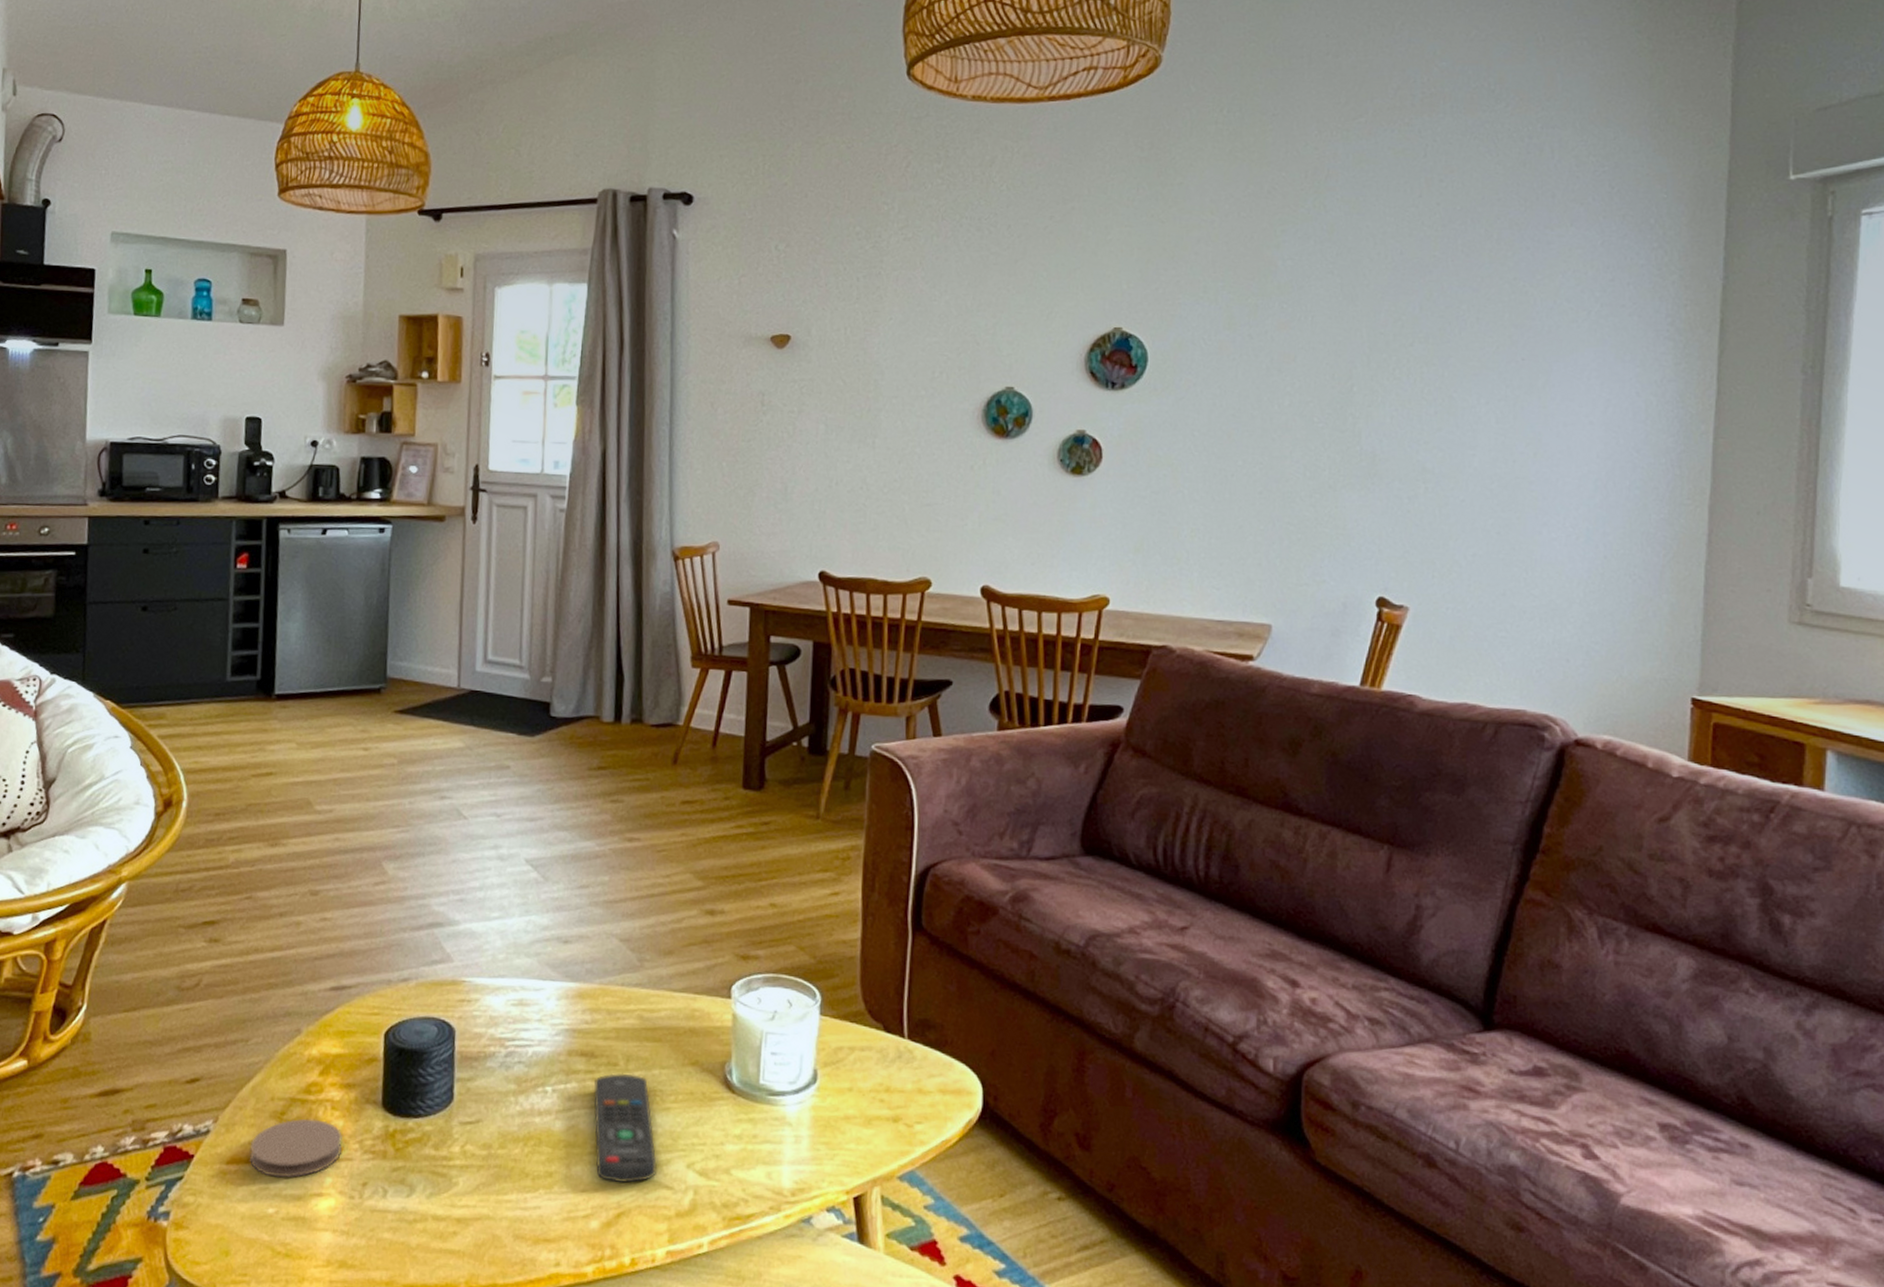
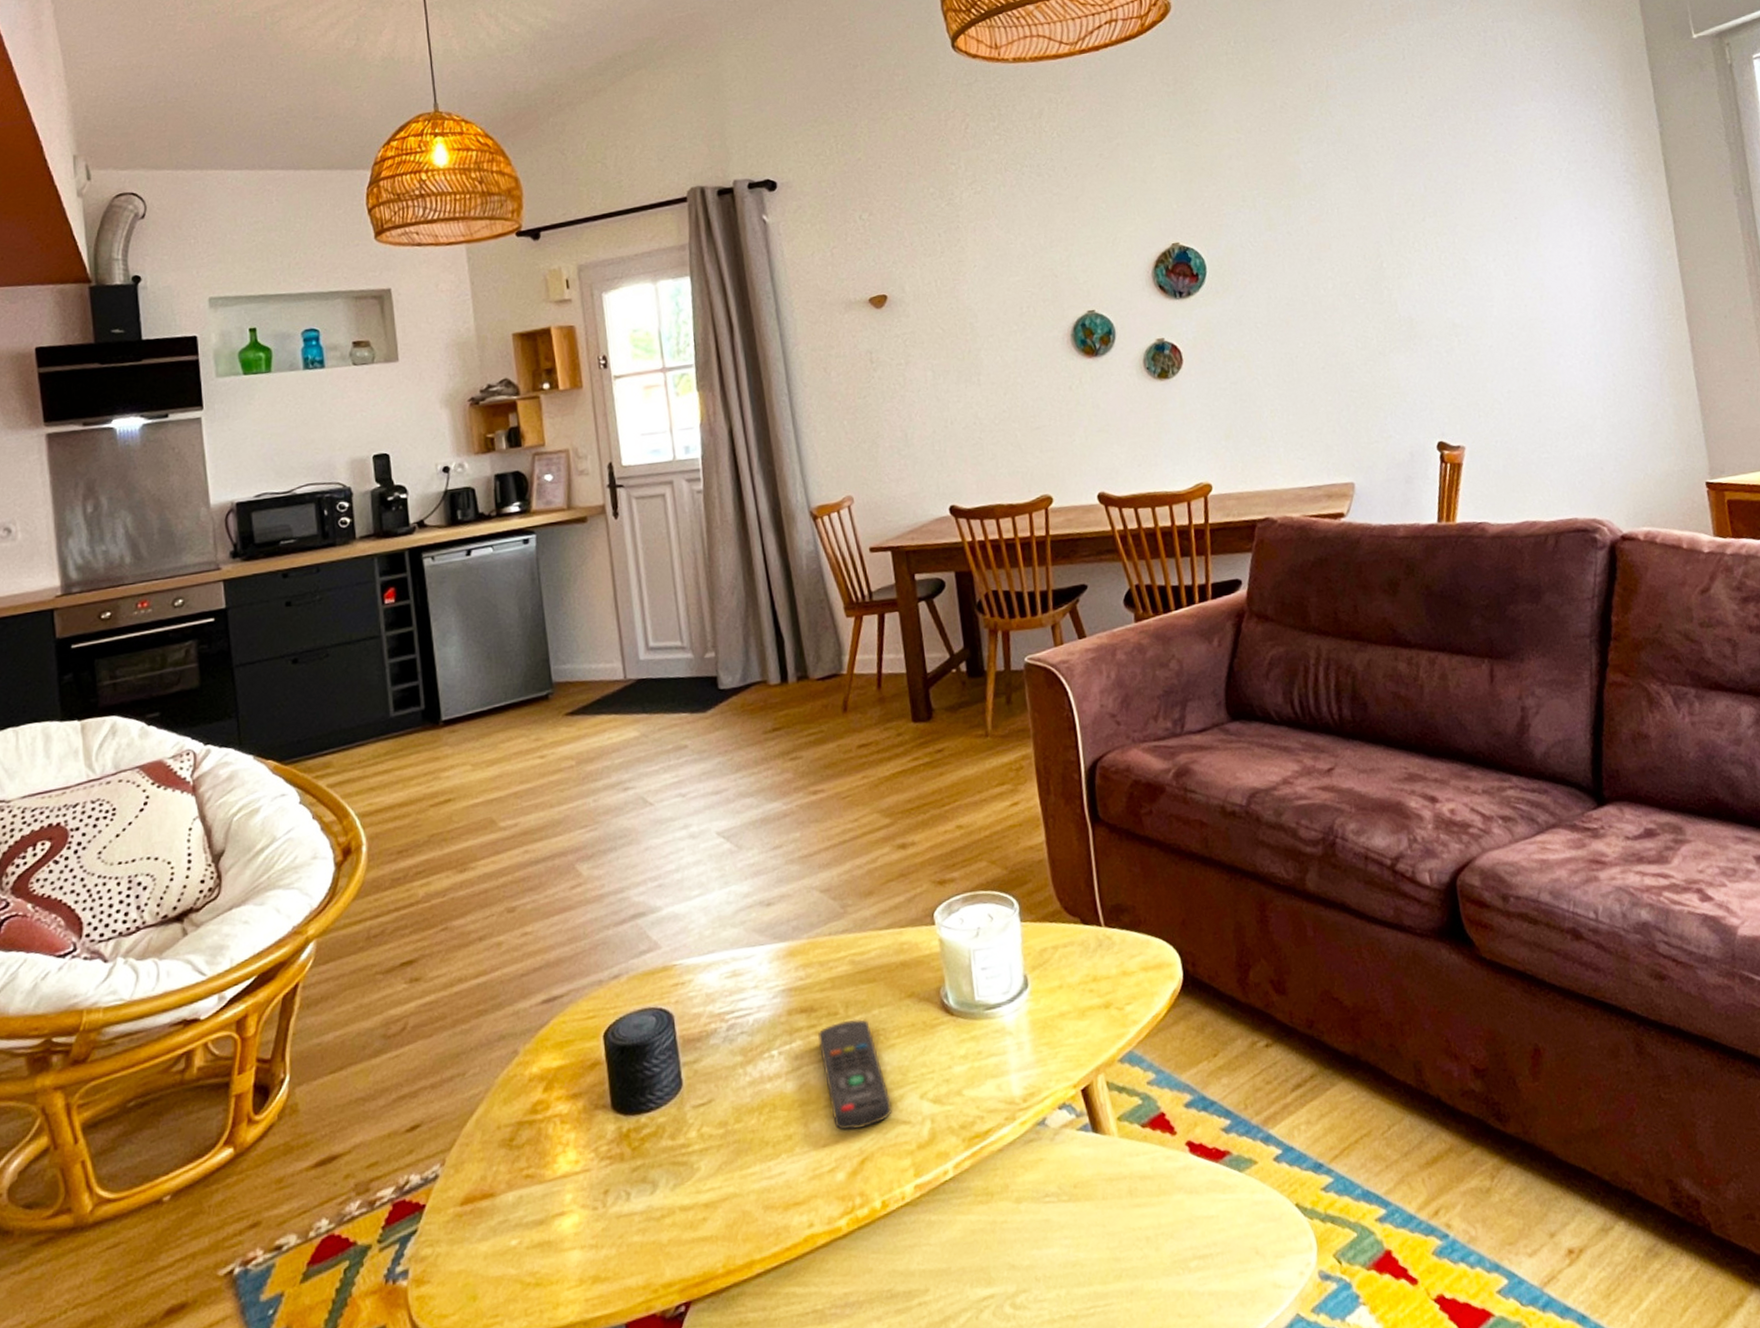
coaster: present [250,1118,344,1178] -> none [482,1137,578,1208]

